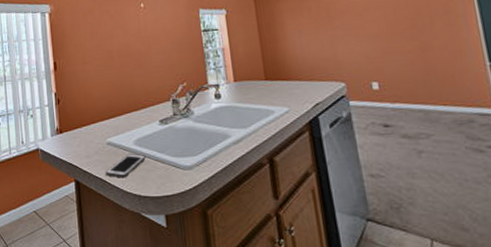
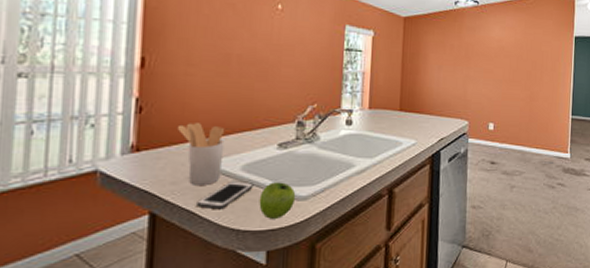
utensil holder: none [83,108,120,158] -> present [177,123,225,185]
fruit: none [152,154,182,186] -> present [259,182,296,219]

